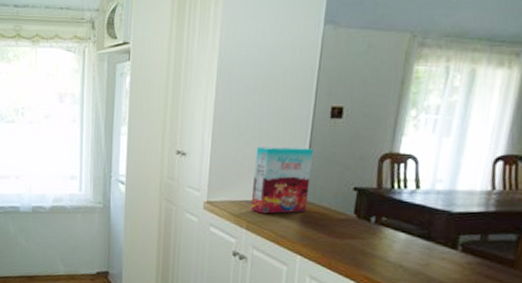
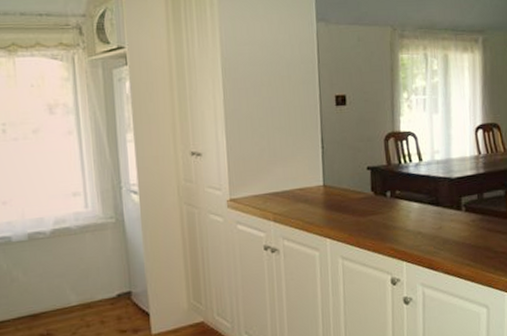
cereal box: present [251,146,313,214] -> none [271,135,328,204]

